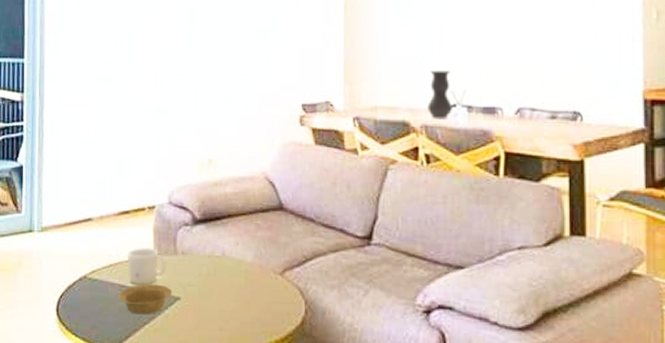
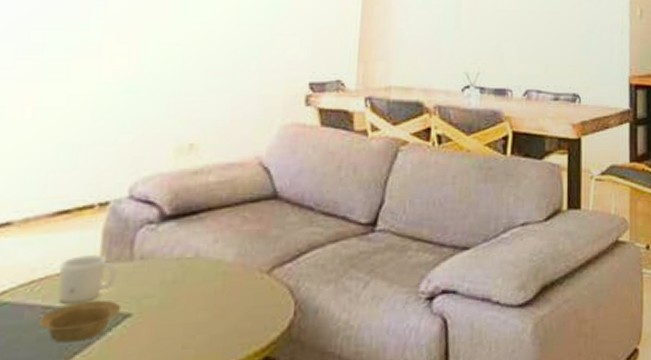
vase: present [427,71,452,119] -> none [442,53,466,100]

